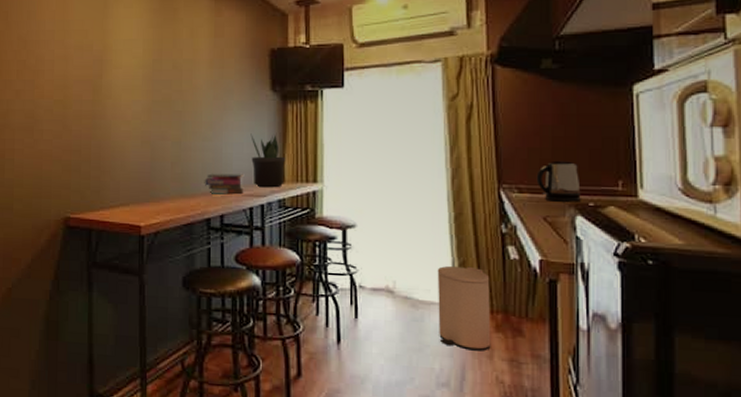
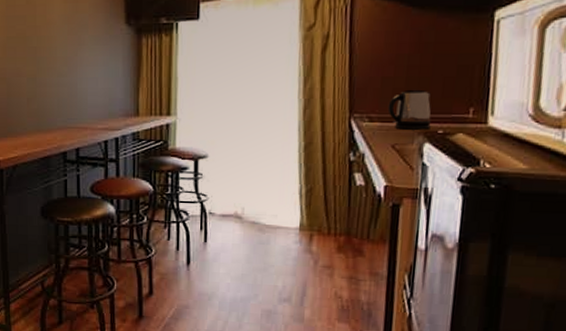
books: present [205,173,243,195] -> none [61,108,98,129]
planter: present [250,133,285,188] -> none [105,68,139,121]
pedal bin: present [437,265,491,351] -> none [283,192,335,270]

